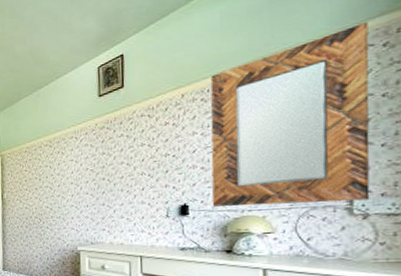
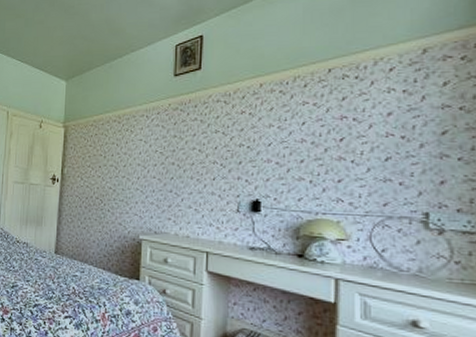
home mirror: present [210,21,370,207] -> none [285,33,448,215]

